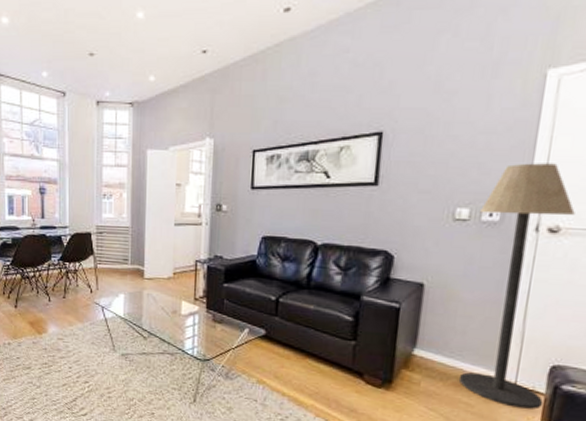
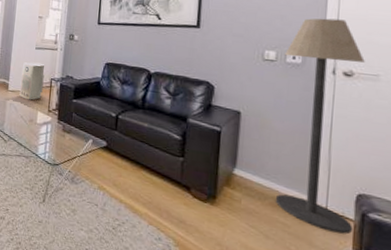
air purifier: none [158,242,187,288] -> present [19,62,44,100]

